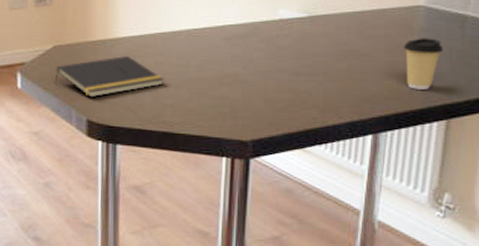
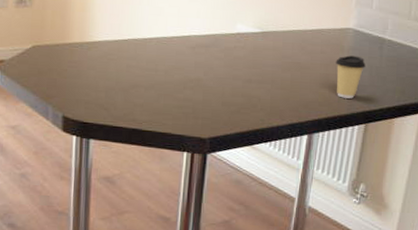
notepad: present [54,55,164,98] -> none [32,57,135,96]

